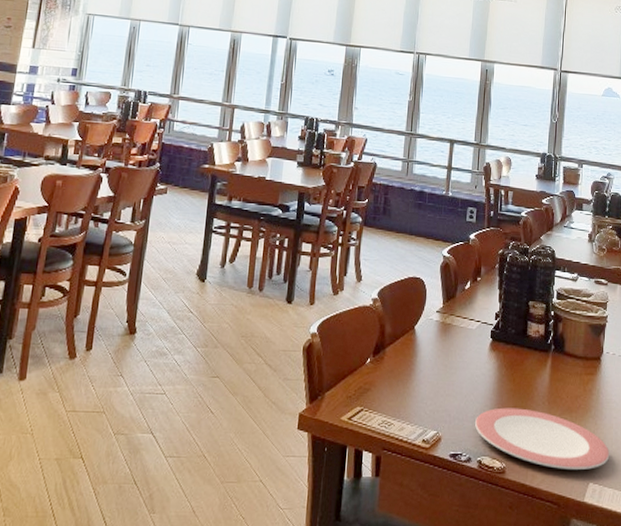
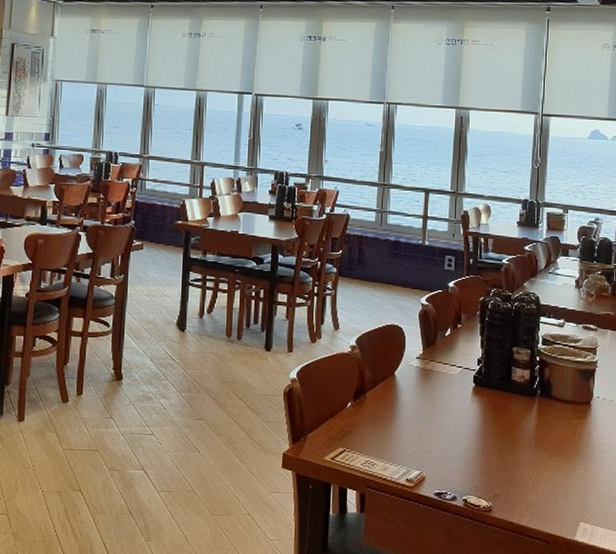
plate: present [475,407,610,470] -> none [460,449,602,510]

